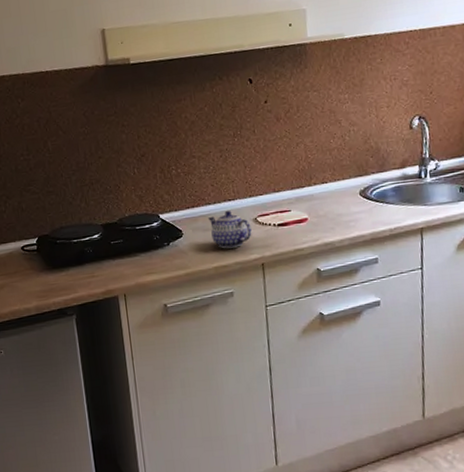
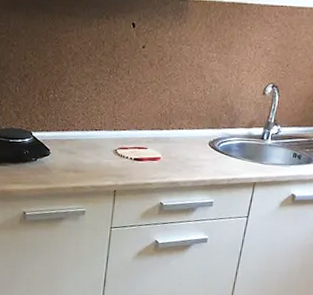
teapot: present [208,210,252,249] -> none [75,138,111,173]

